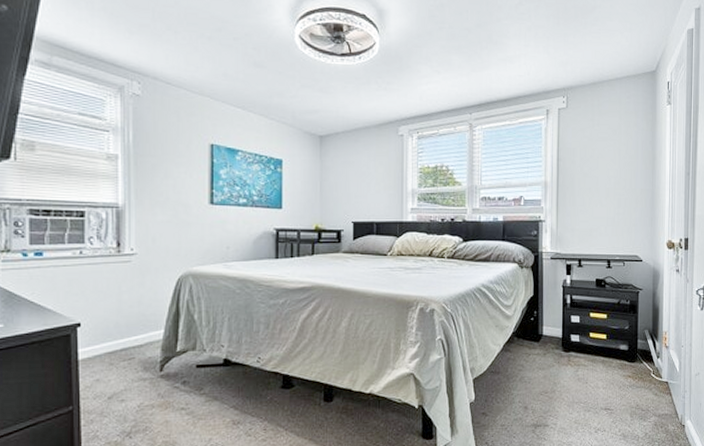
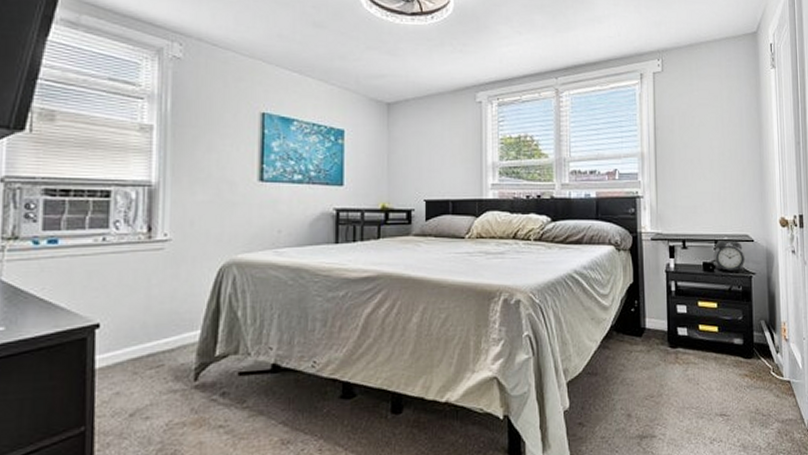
alarm clock: none [605,260,634,288] -> present [713,241,746,272]

